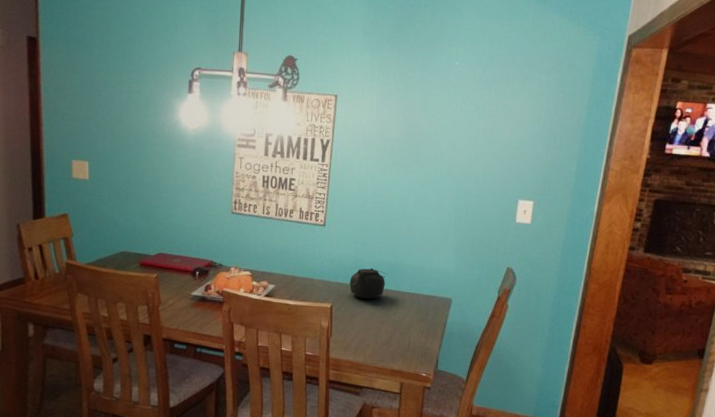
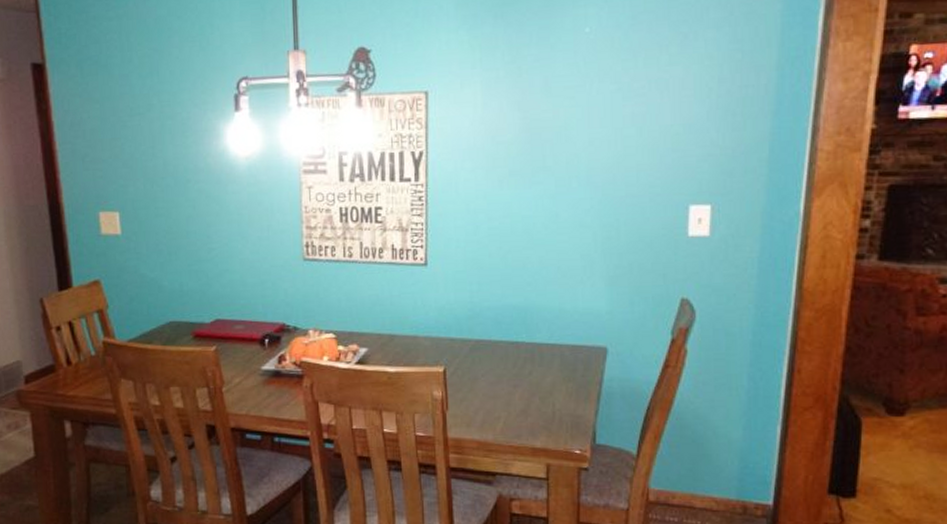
teapot: present [349,267,388,299] -> none [466,315,516,356]

